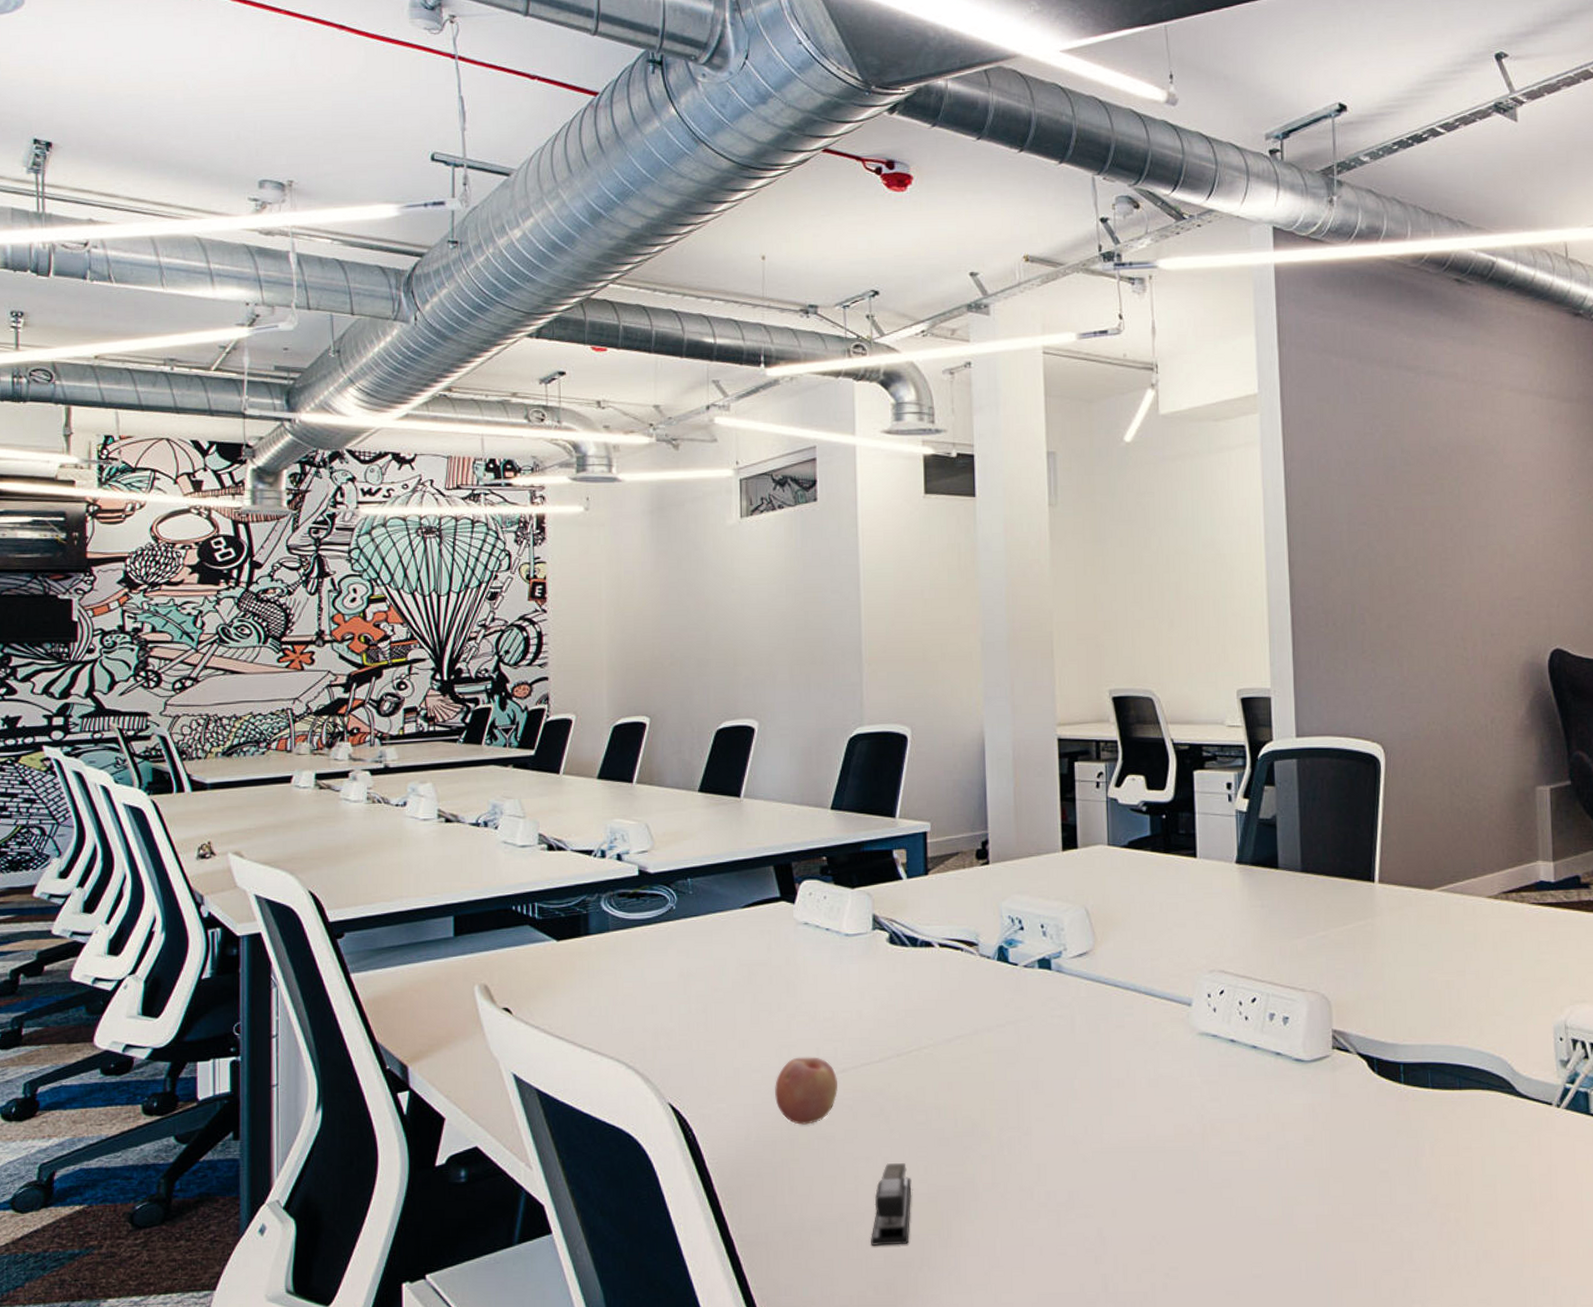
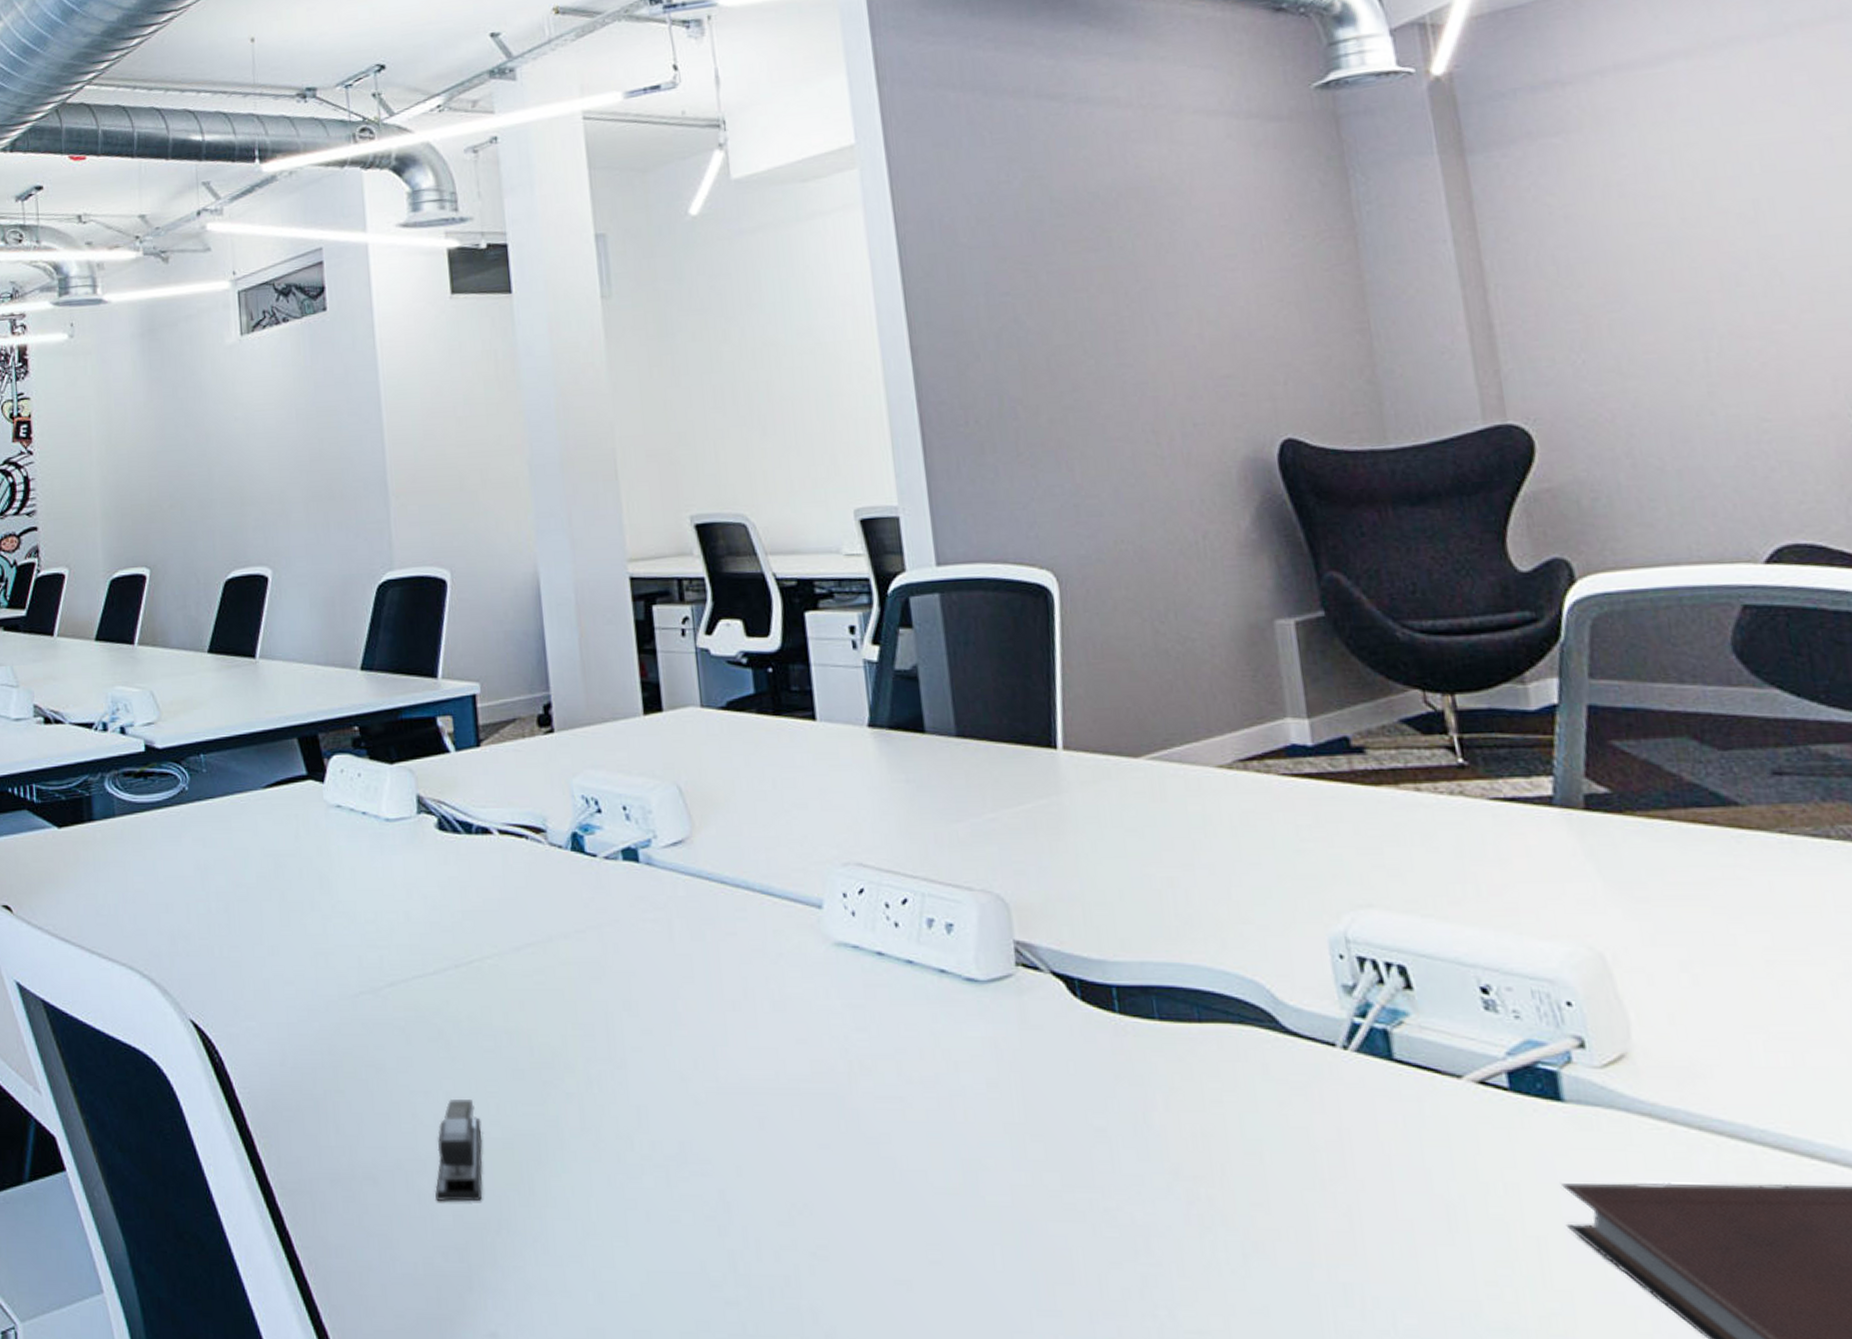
fruit: present [775,1057,837,1125] -> none [312,967,386,1049]

